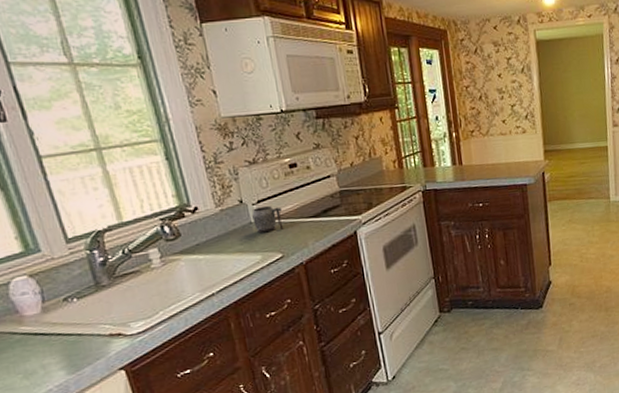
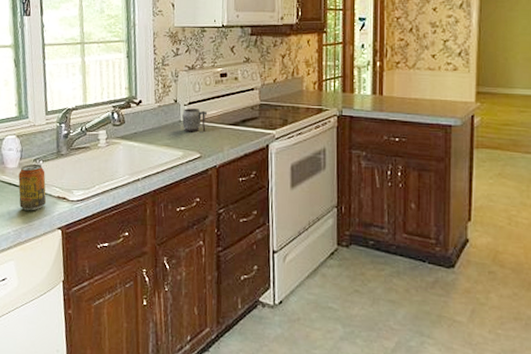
beverage can: none [45,302,96,360] -> present [18,163,47,211]

